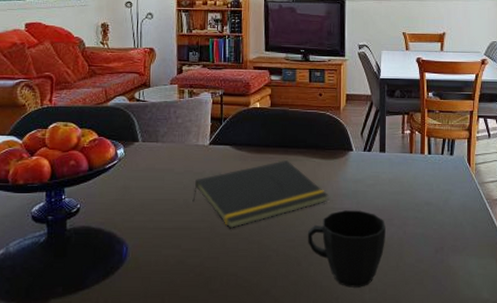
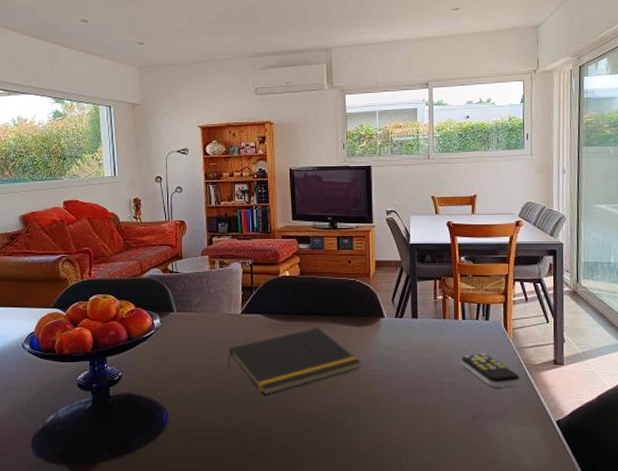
cup: present [307,210,386,288] -> none [341,377,421,454]
remote control: none [426,187,480,221] -> present [461,353,519,387]

